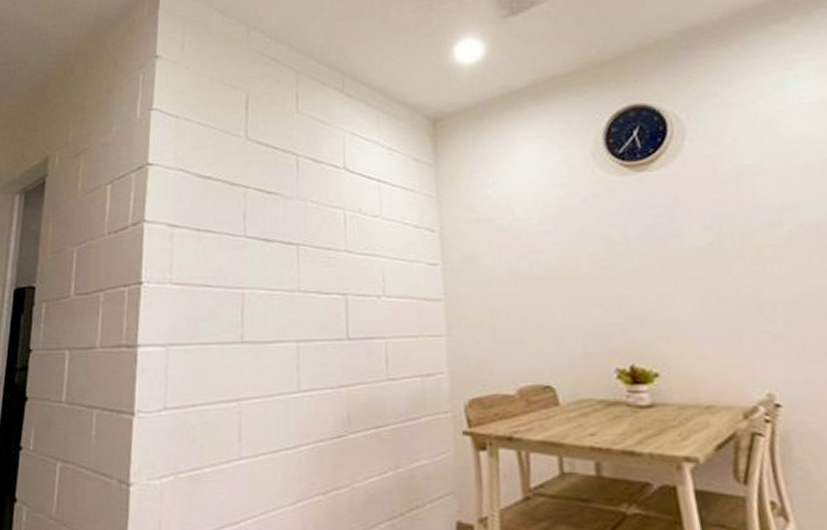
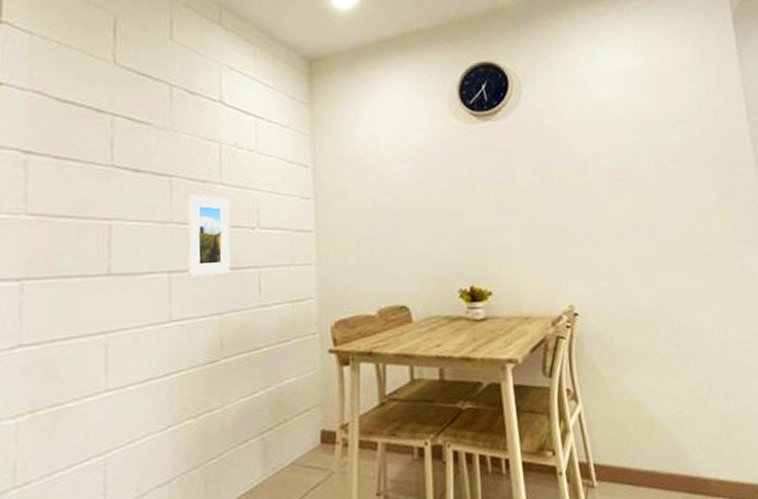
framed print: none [314,262,357,346] -> present [187,194,231,276]

